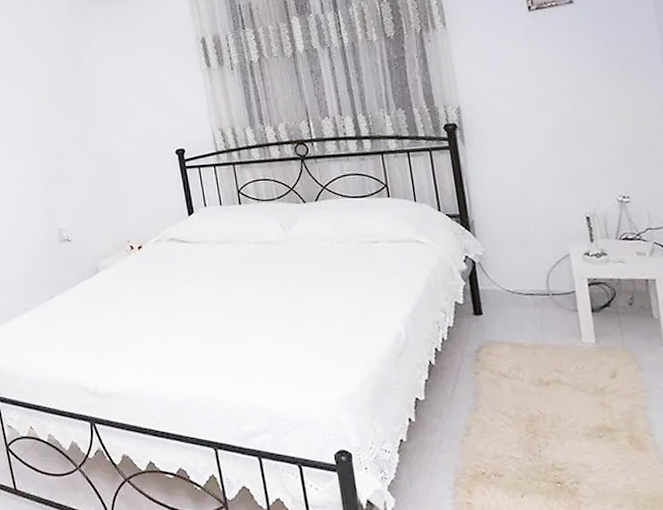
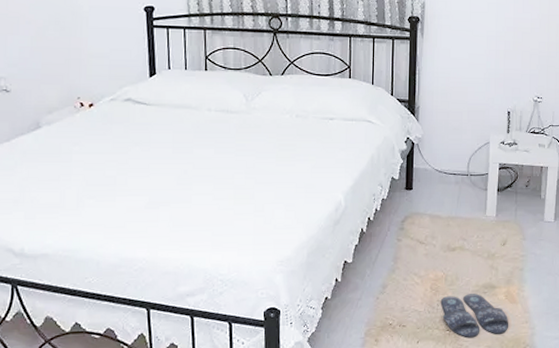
slippers: none [543,438,642,494] -> present [441,294,509,338]

